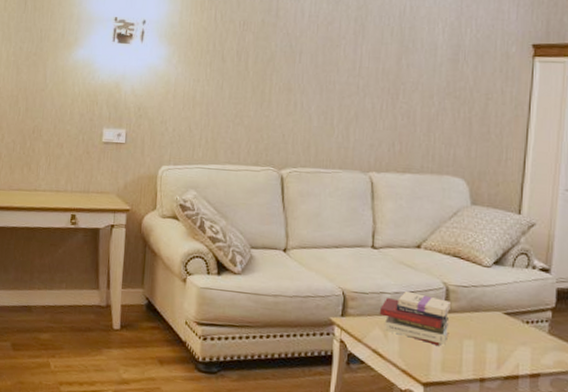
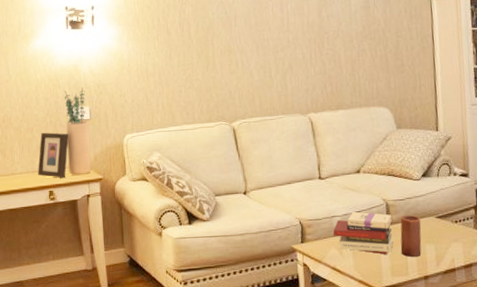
picture frame: none [62,150,101,202] -> present [38,132,69,178]
vase: none [95,107,124,203] -> present [64,87,92,176]
candle: none [456,305,485,355] -> present [400,215,422,257]

